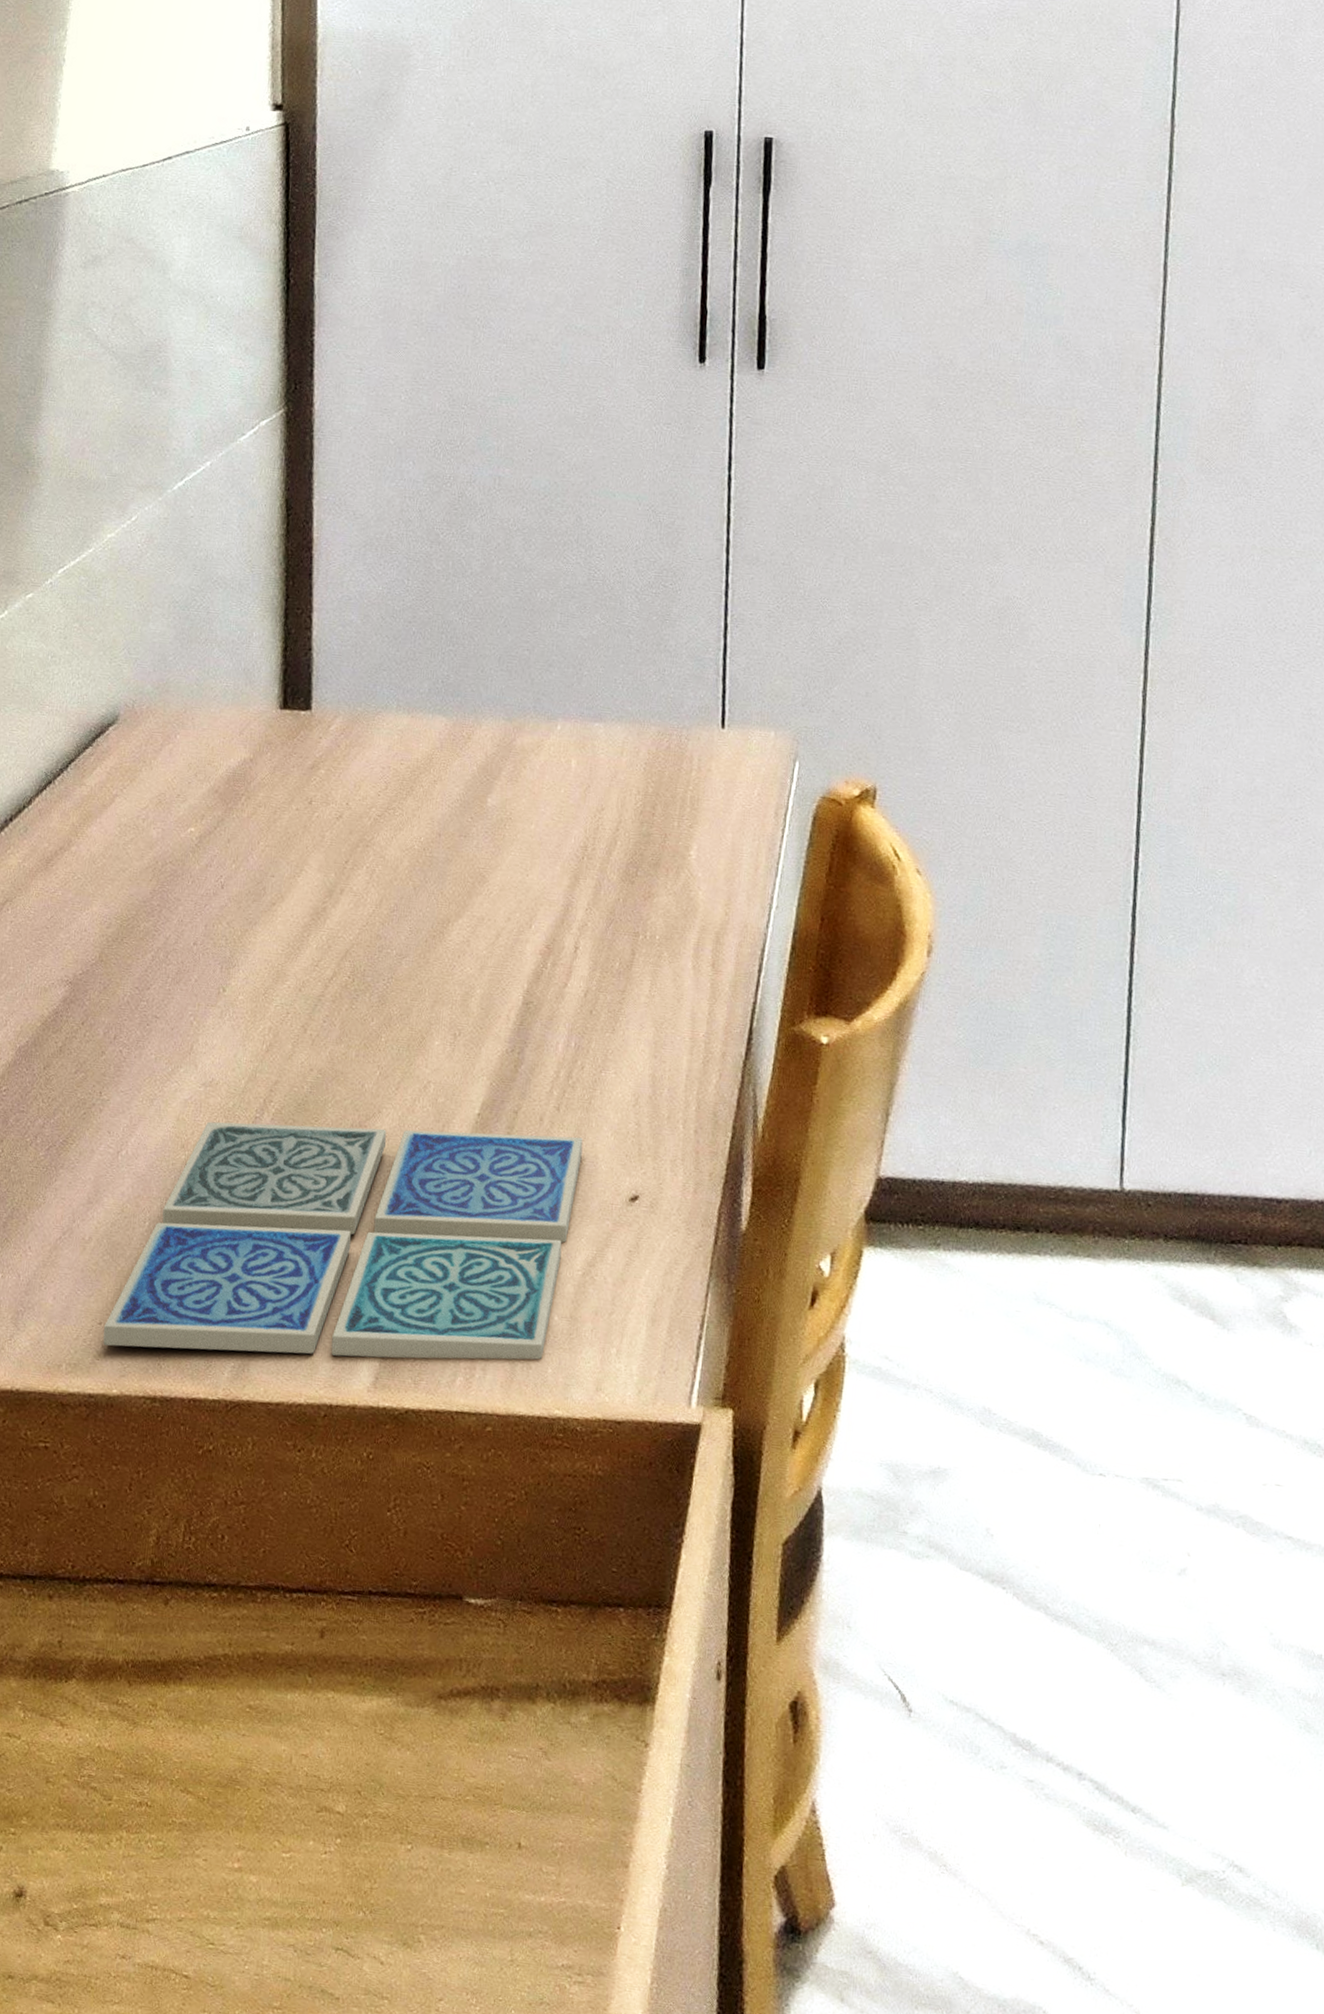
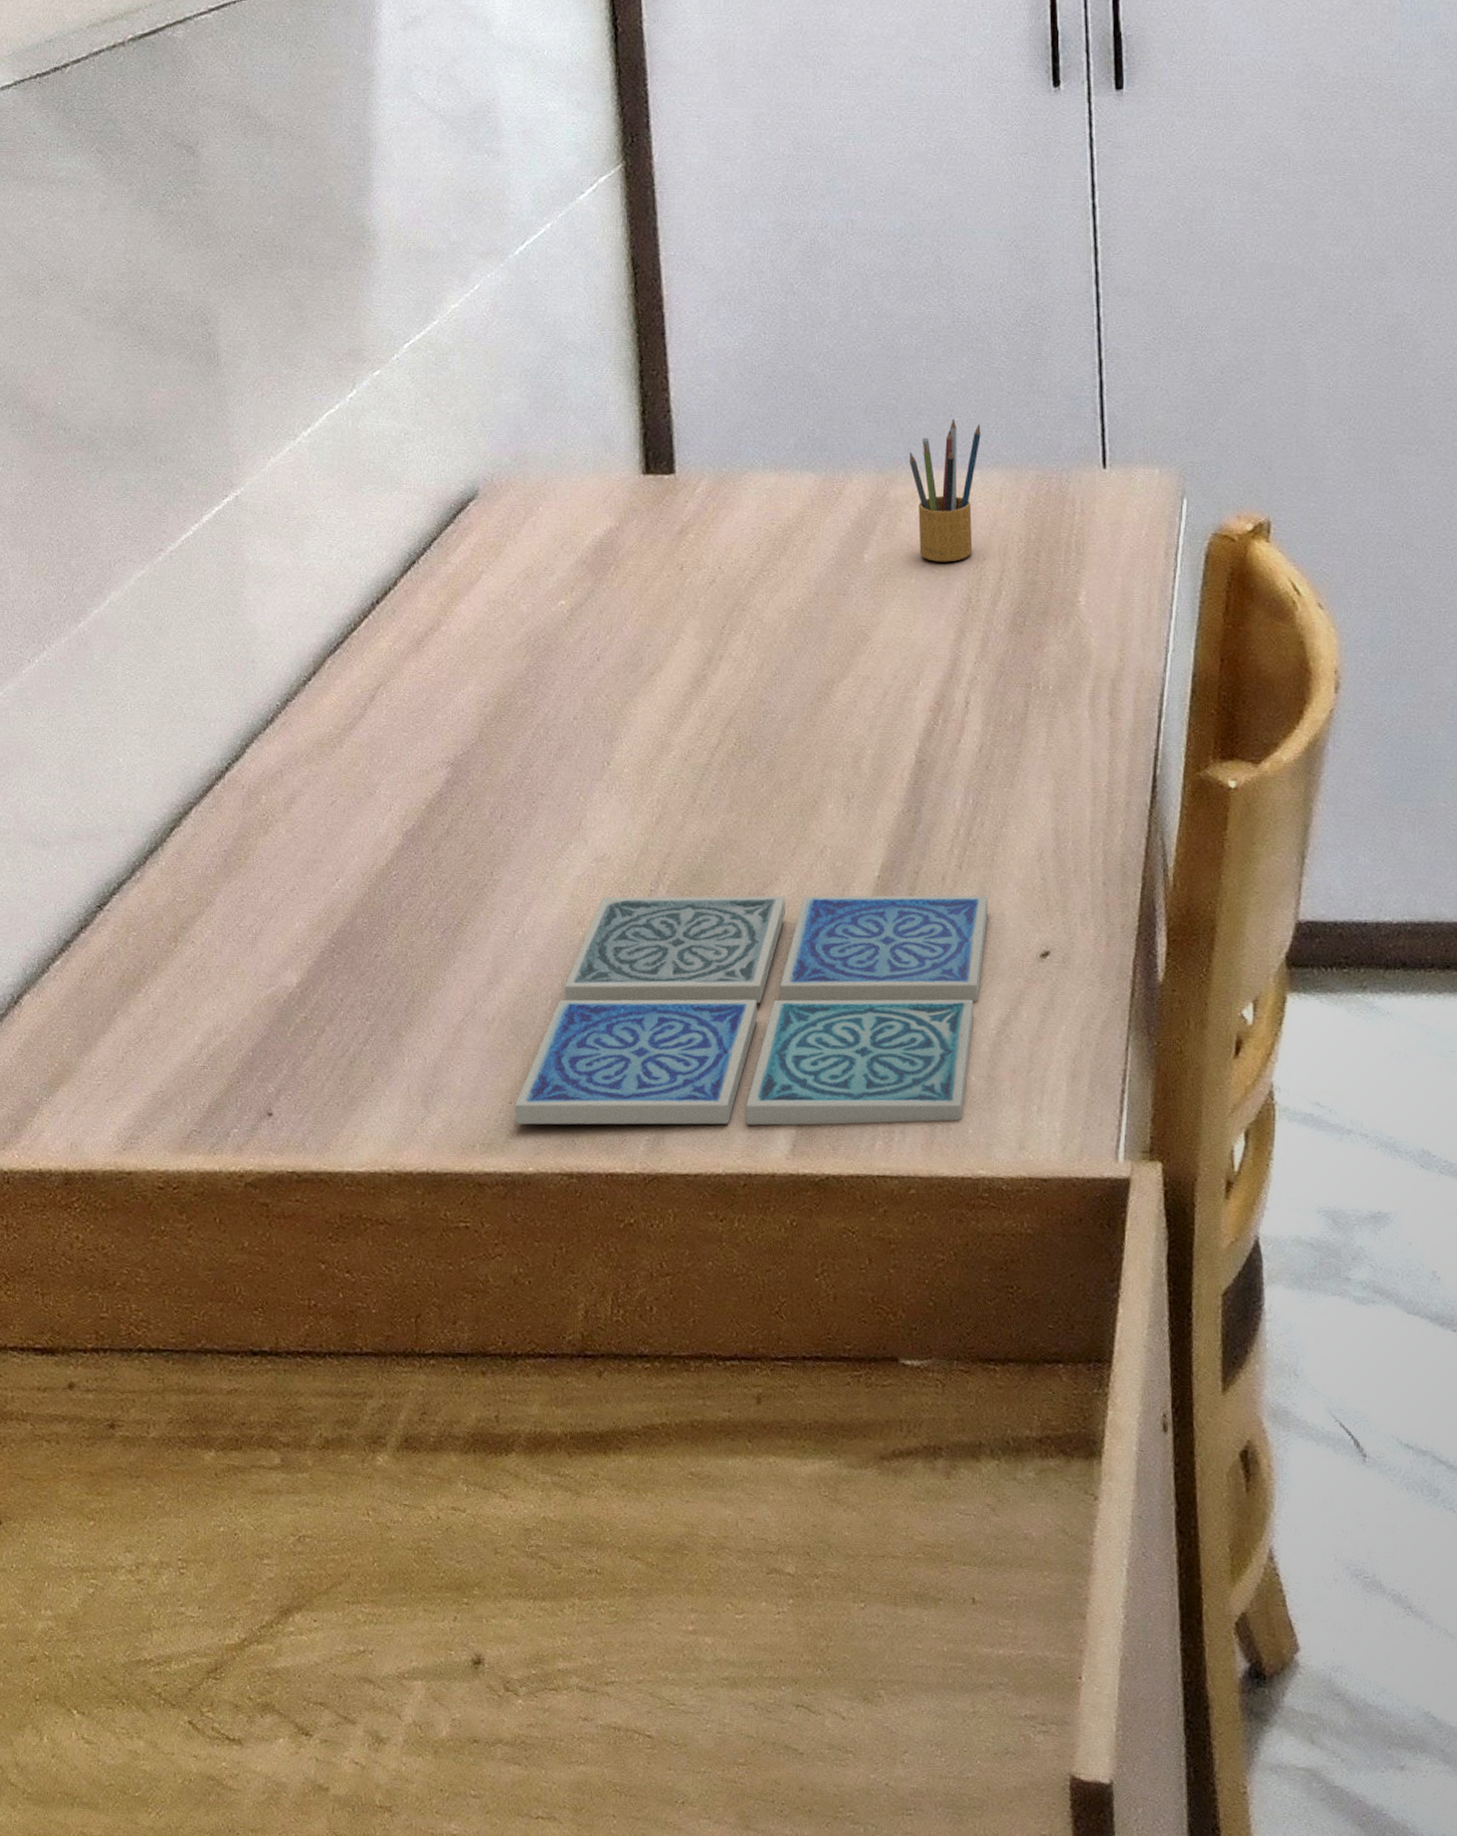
pencil box: none [537,672,608,811] -> present [909,418,981,562]

